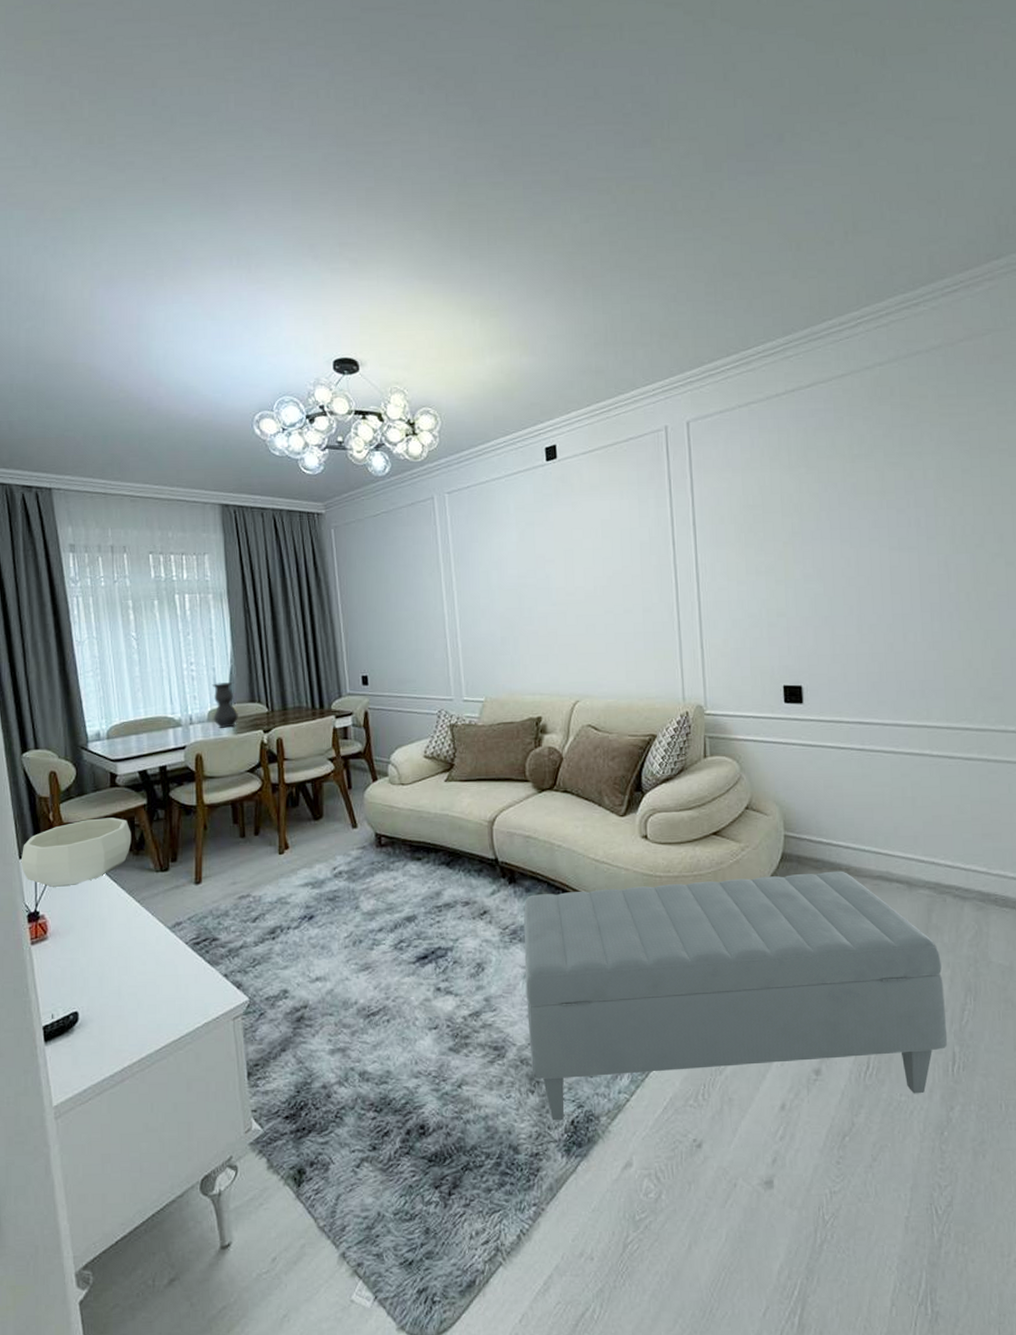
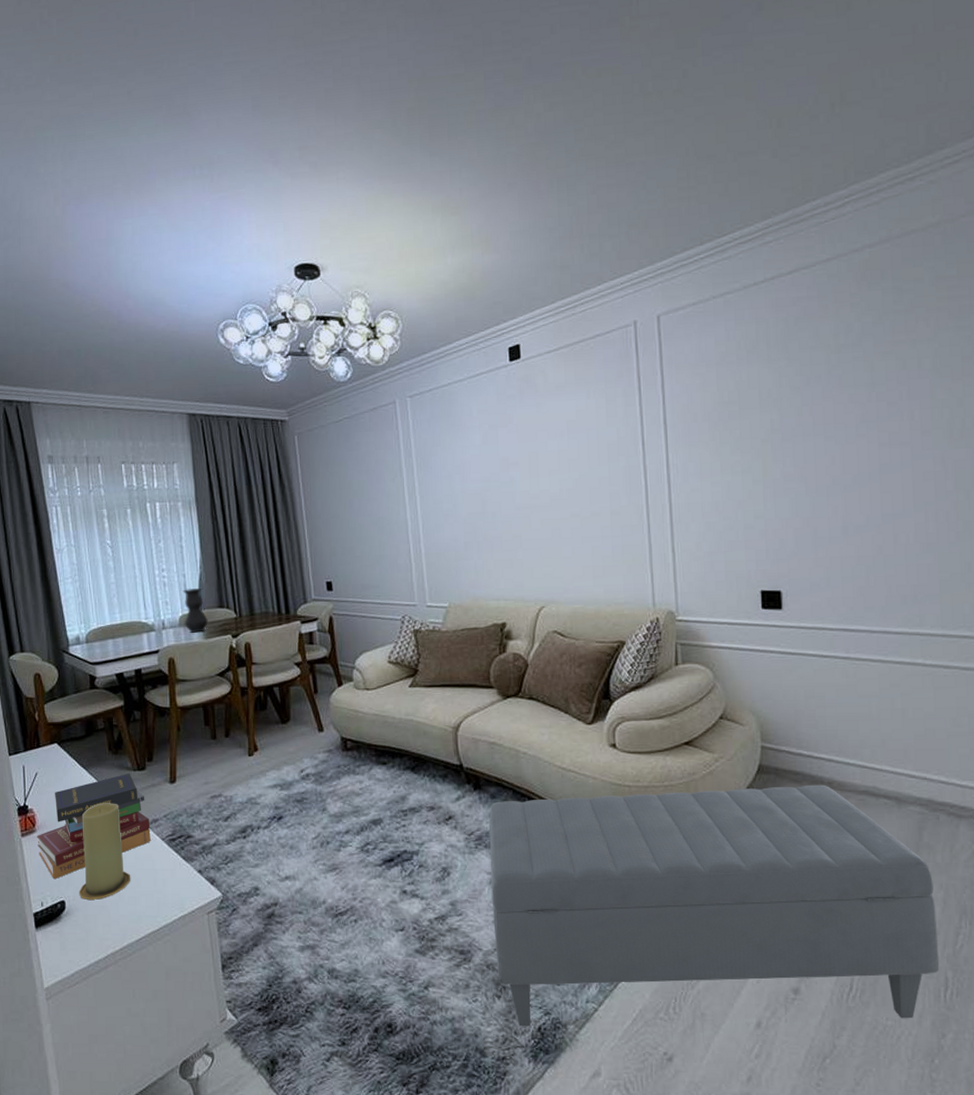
decorative bowl: present [21,818,132,887] -> none [10,718,110,783]
books: none [47,874,173,990] -> present [36,773,151,880]
candle: none [93,906,150,1011] -> present [78,803,130,901]

